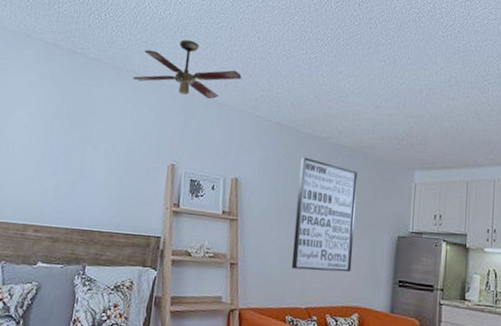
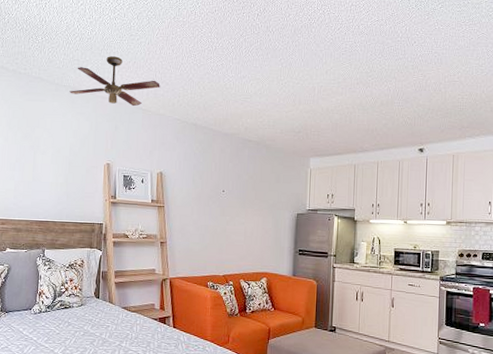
wall art: present [291,157,358,272] -> none [210,151,262,245]

